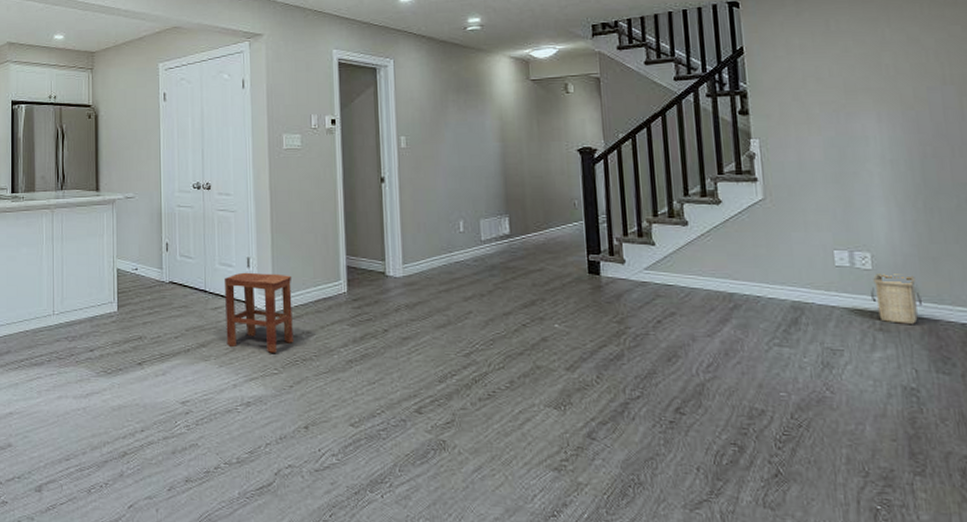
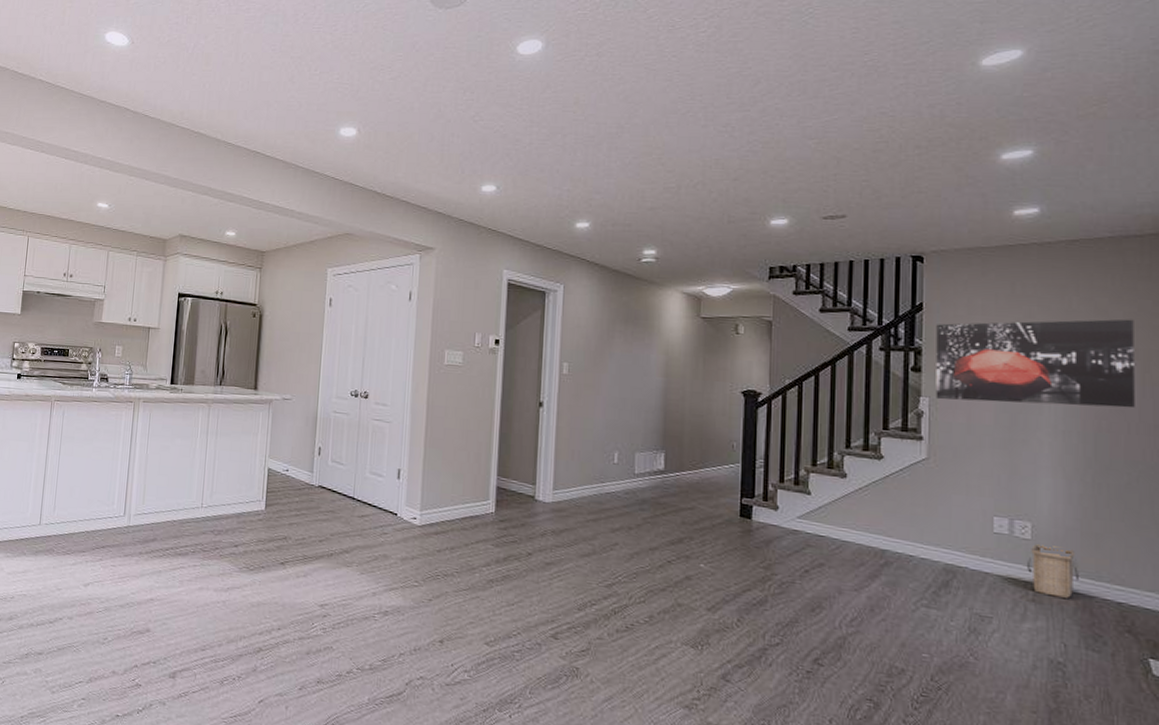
stool: present [223,272,293,353] -> none [370,483,441,566]
wall art: none [758,45,956,140] -> present [936,319,1135,408]

